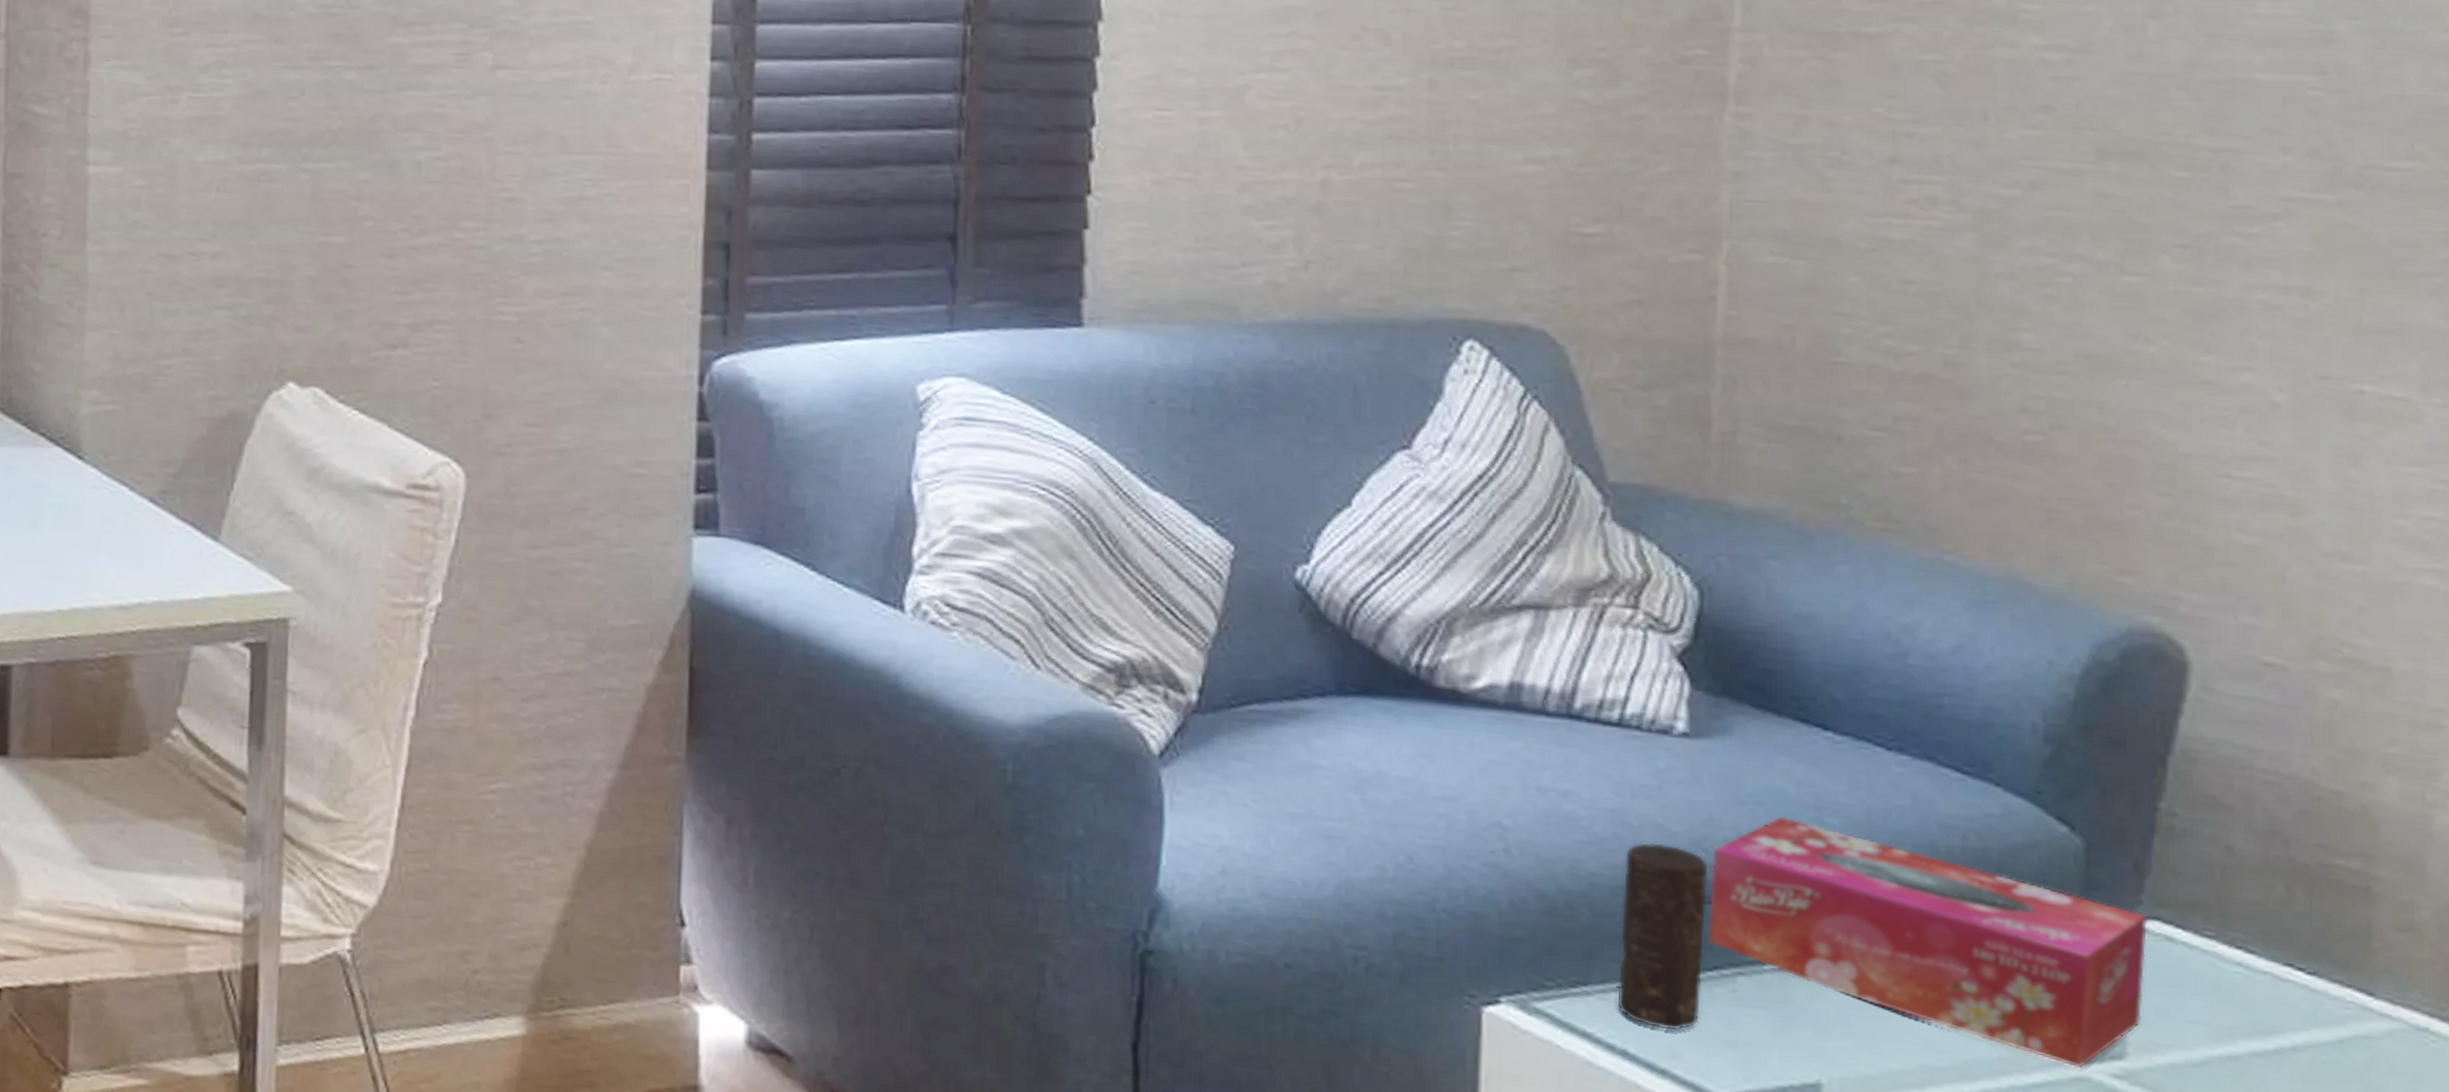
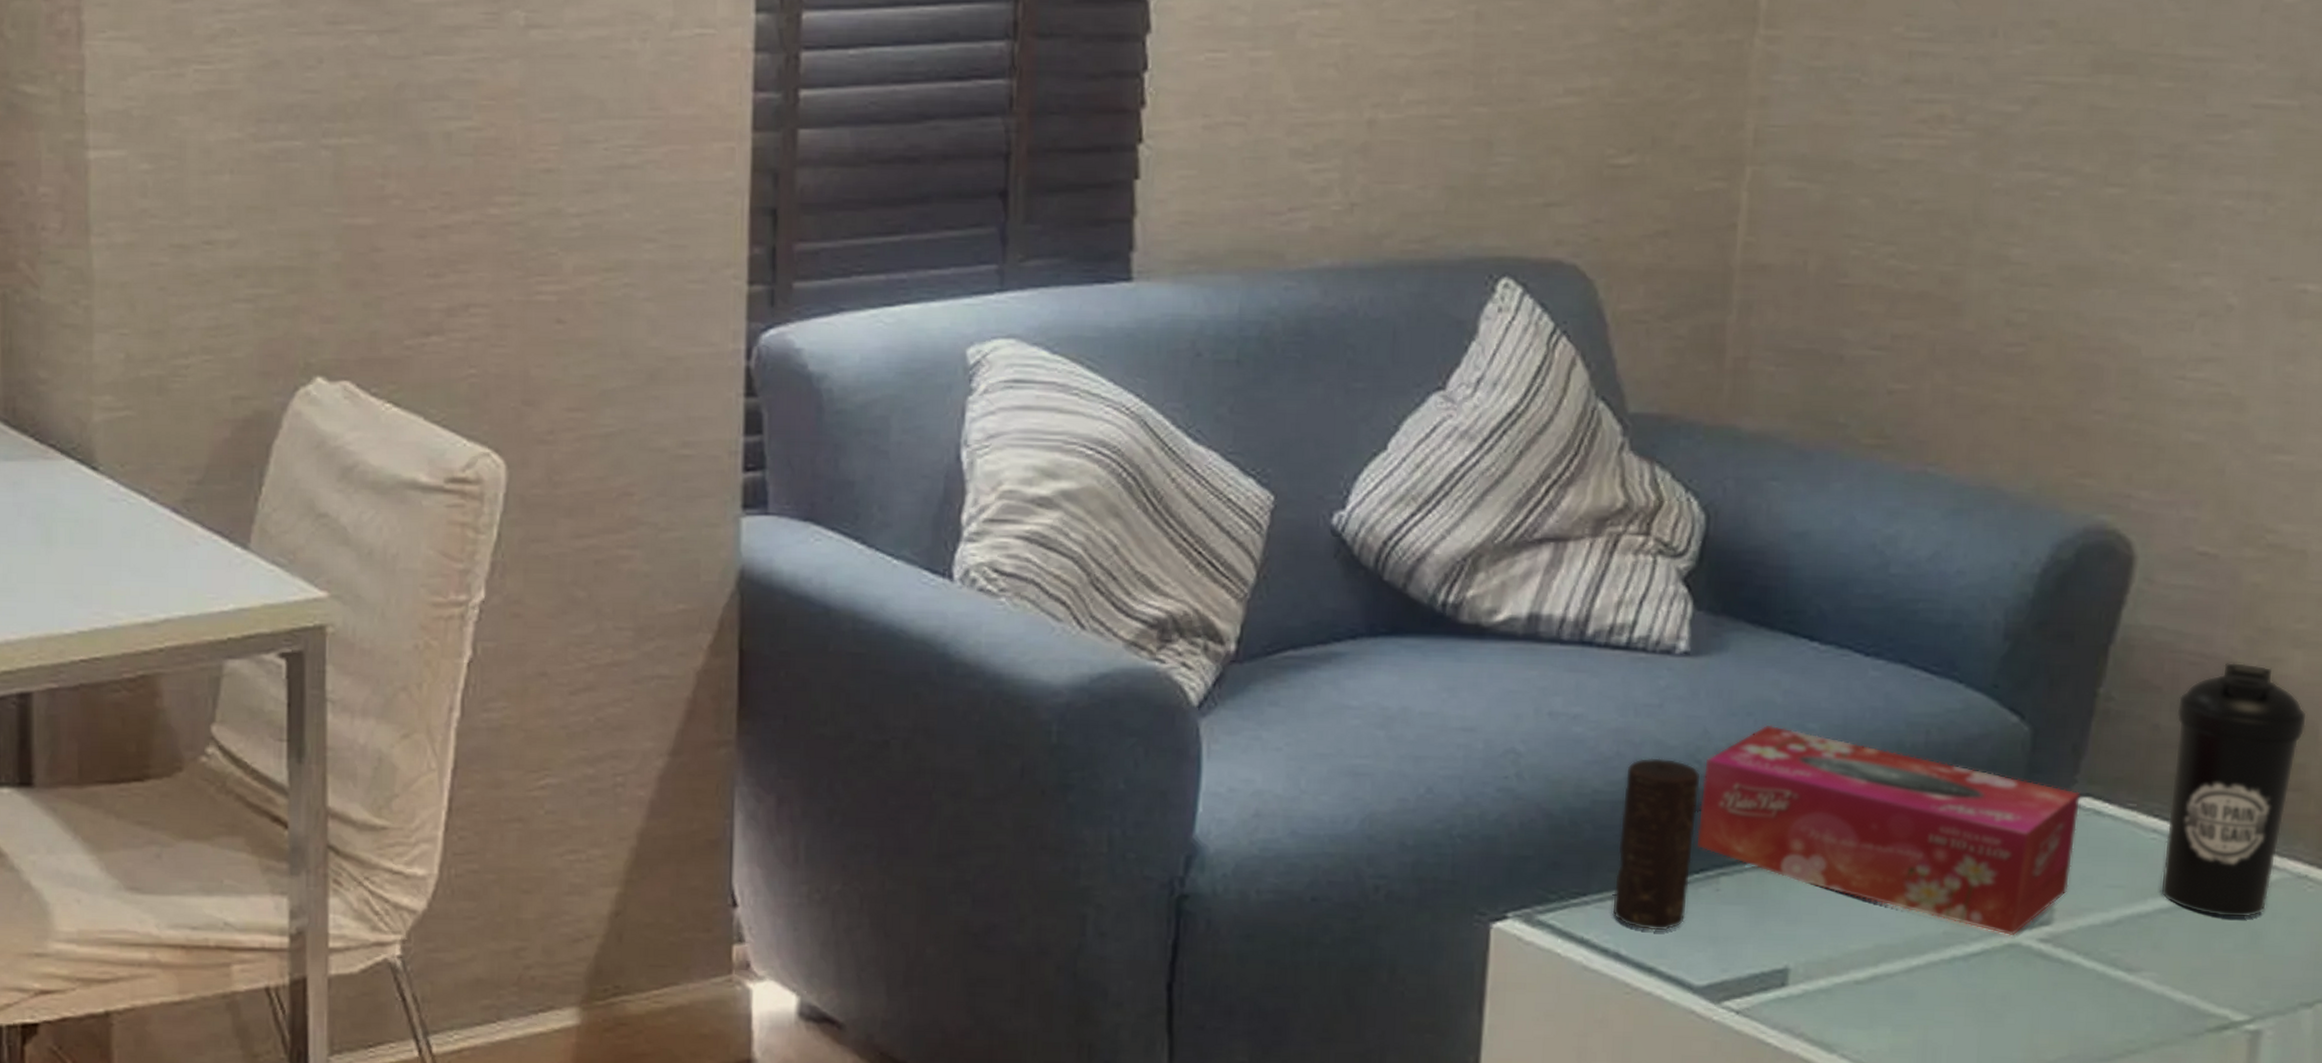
water bottle: none [2252,783,2409,1070] -> present [2161,662,2307,918]

